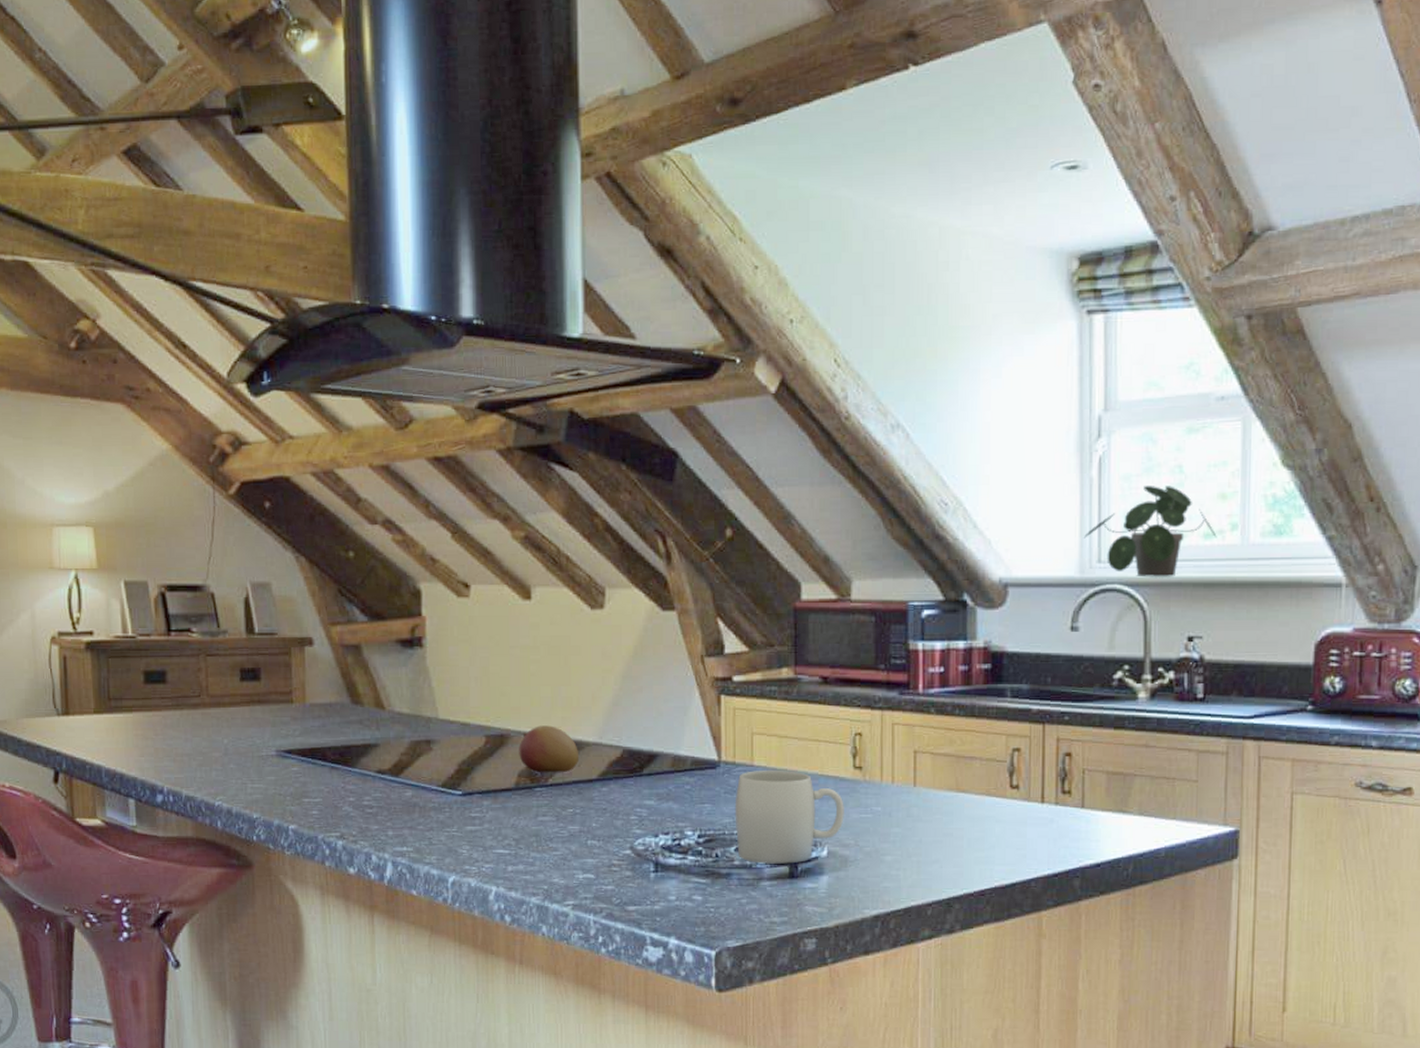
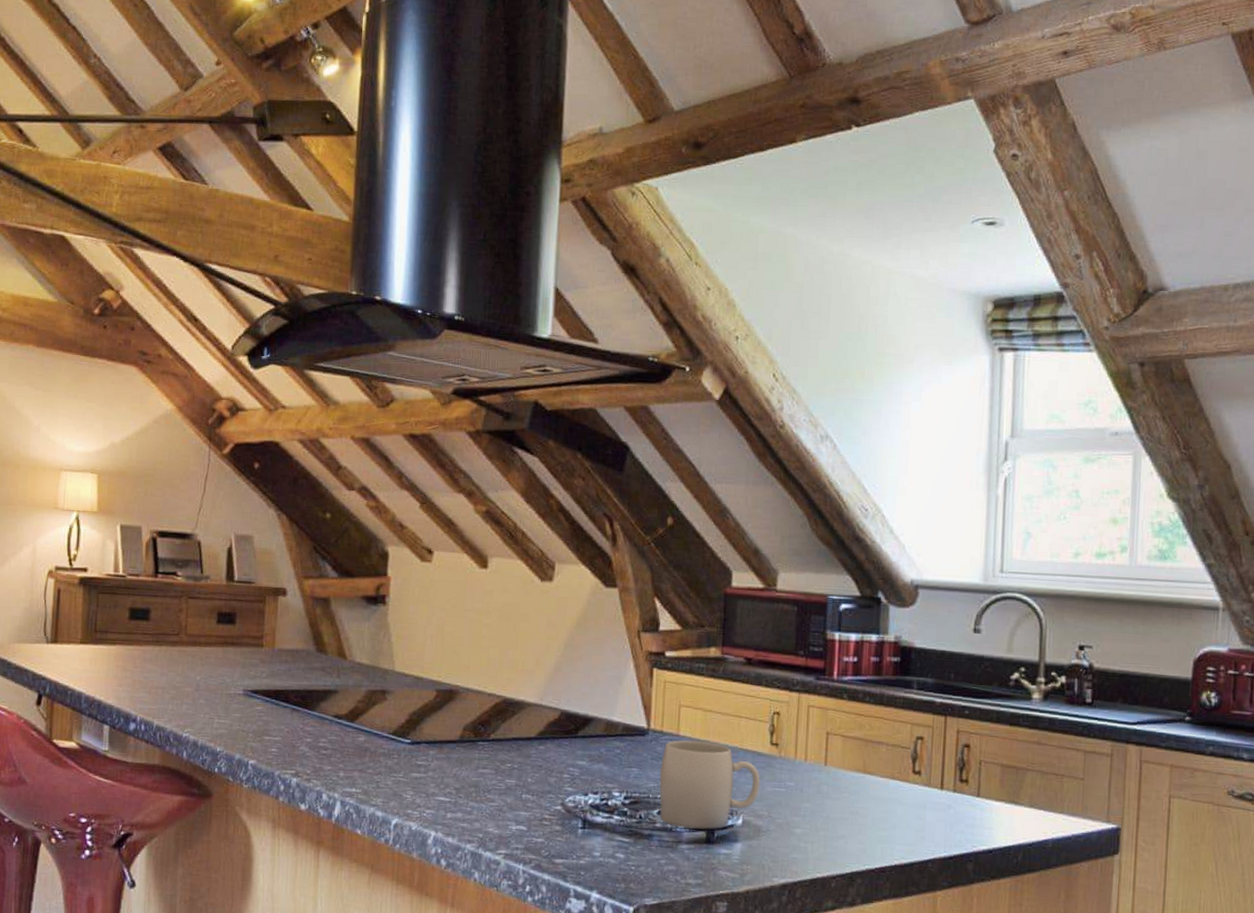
fruit: present [519,725,580,773] -> none [465,684,521,730]
potted plant: present [1084,486,1217,578] -> none [989,507,1108,591]

